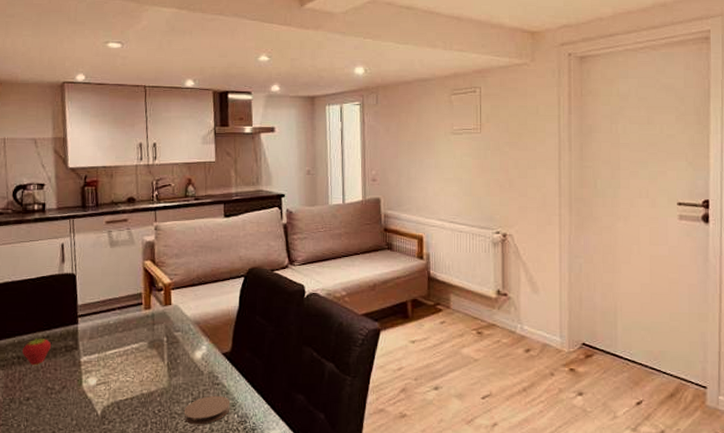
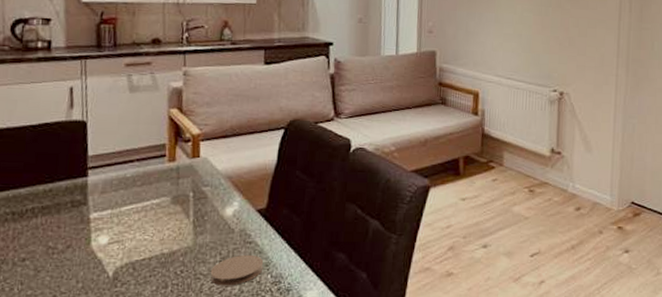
fruit: present [22,337,52,366] -> none [17,191,55,223]

